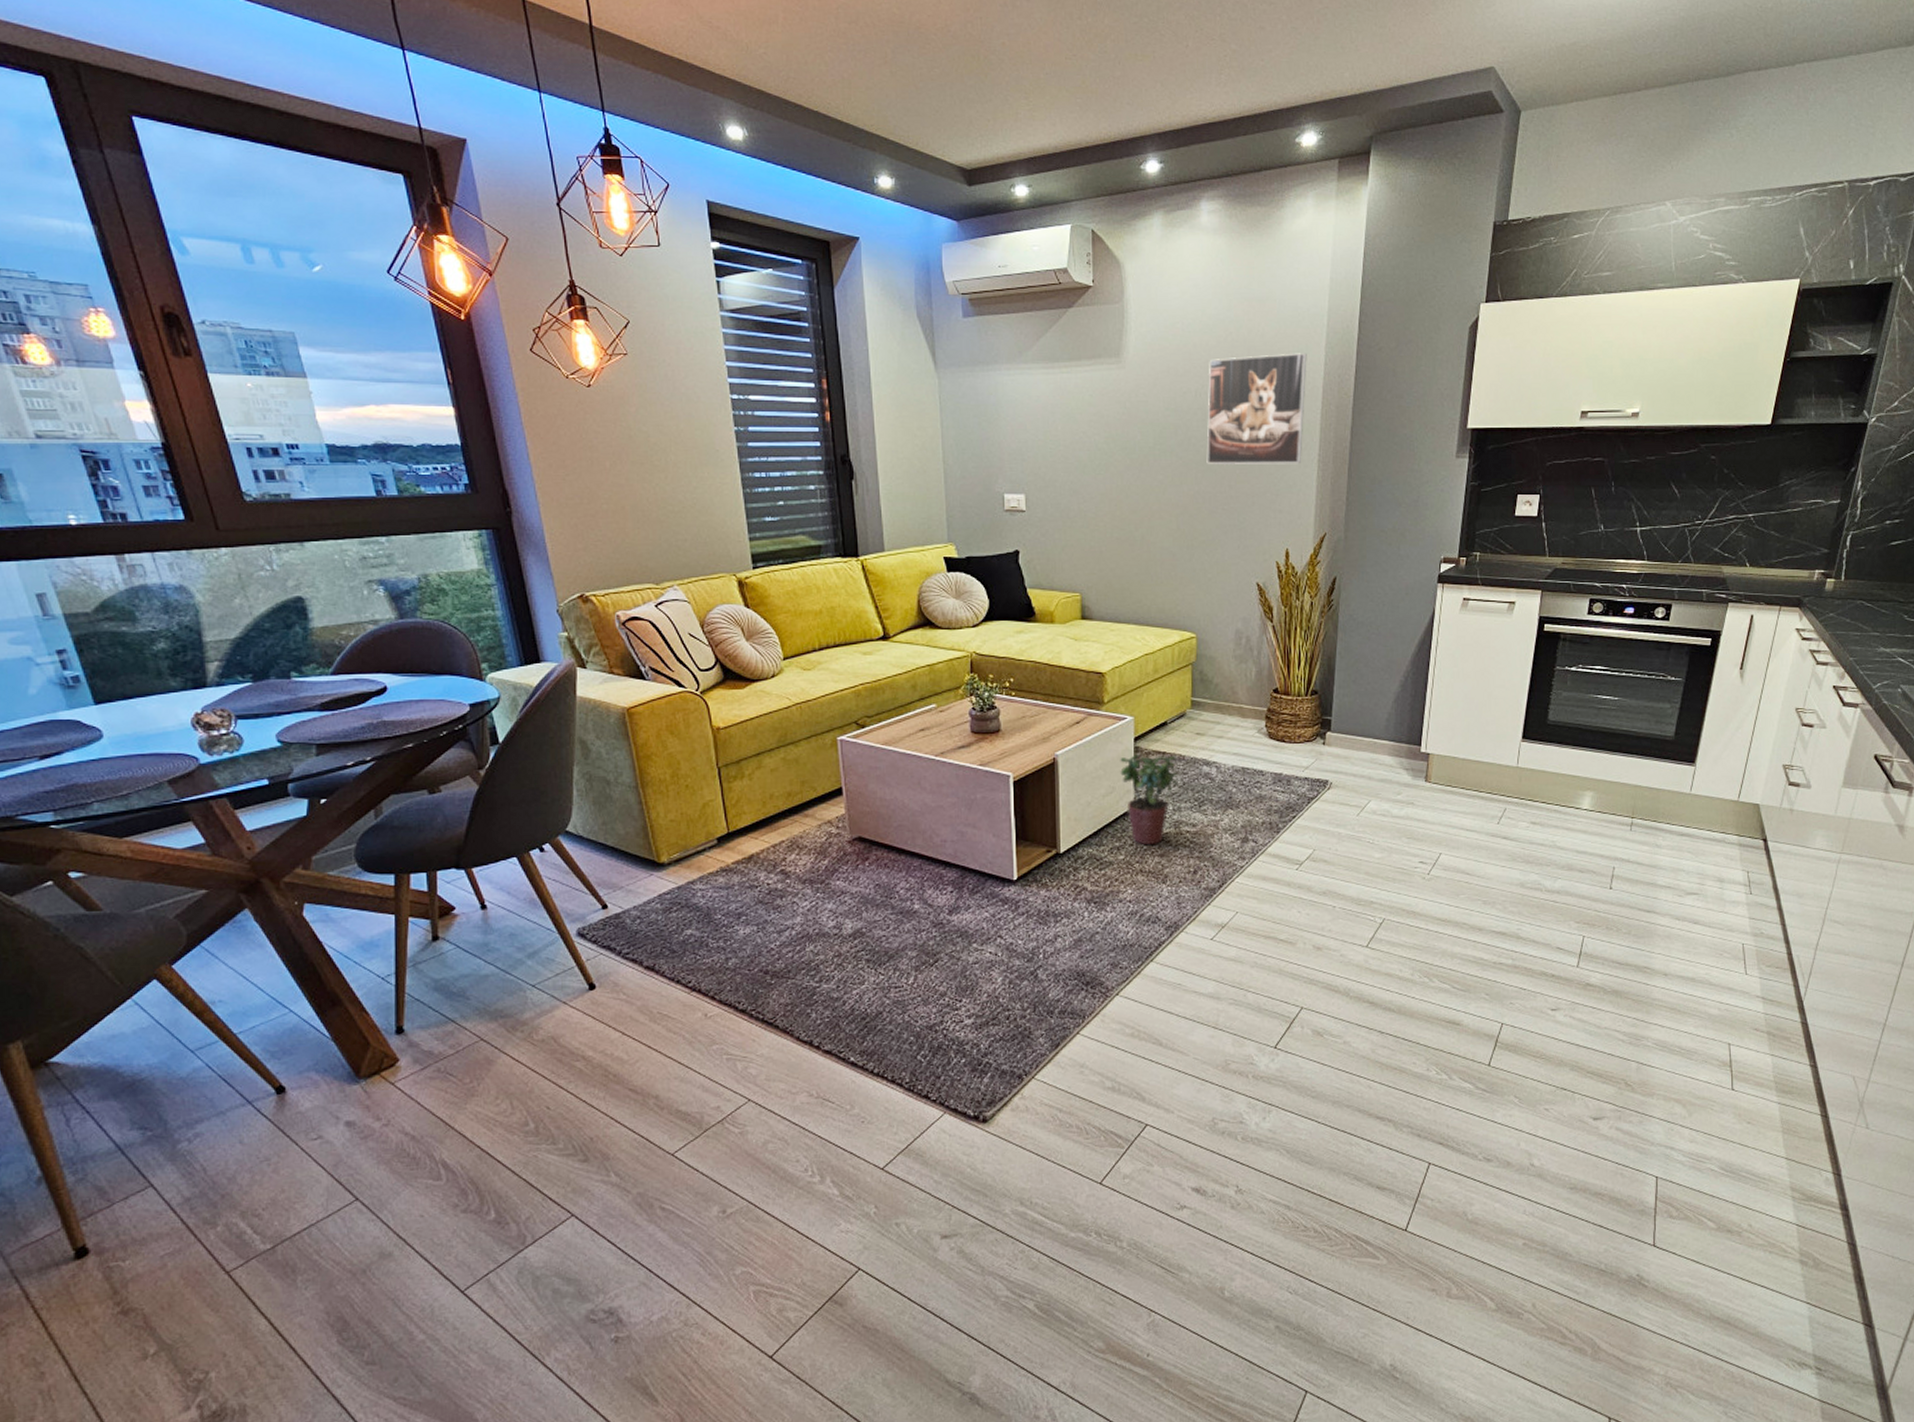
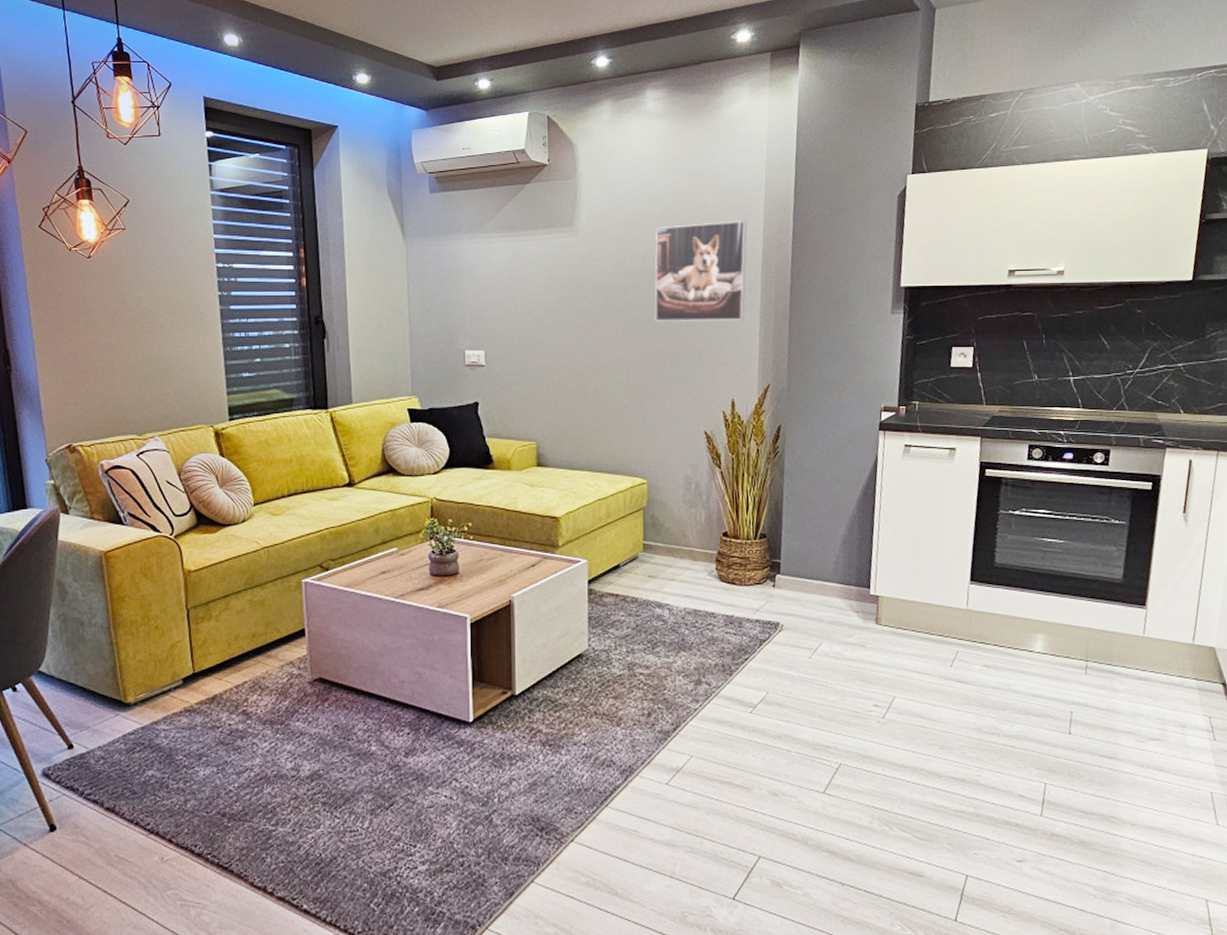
potted plant: present [1120,755,1178,845] -> none [574,597,631,687]

